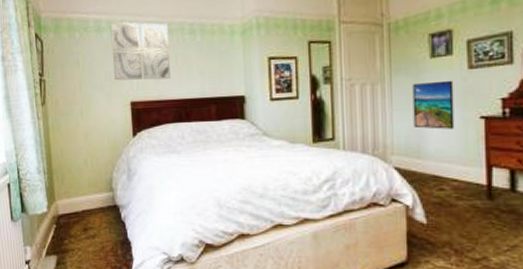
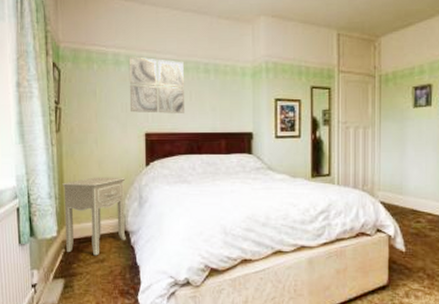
nightstand: none [50,149,116,232] -> present [62,177,126,256]
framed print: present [412,80,455,130] -> none [397,127,431,170]

